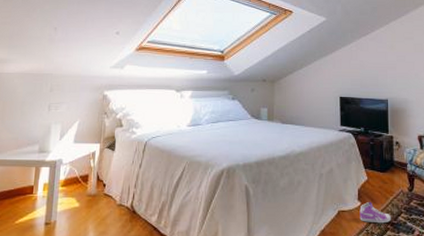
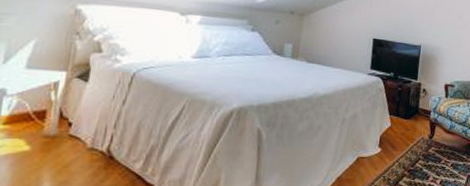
sneaker: present [359,202,392,224] -> none [378,149,410,170]

